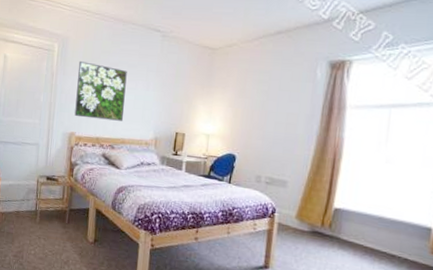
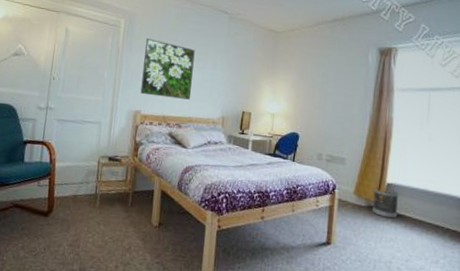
wastebasket: none [316,212,347,246] -> present [372,187,398,219]

